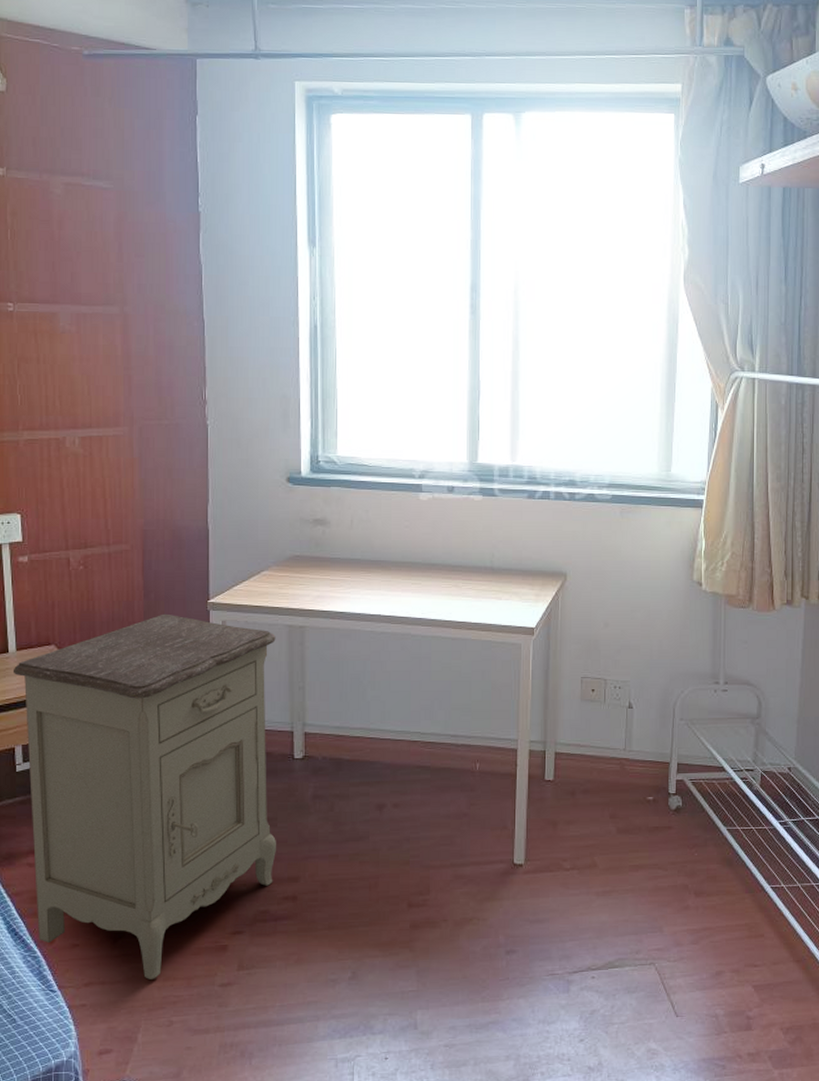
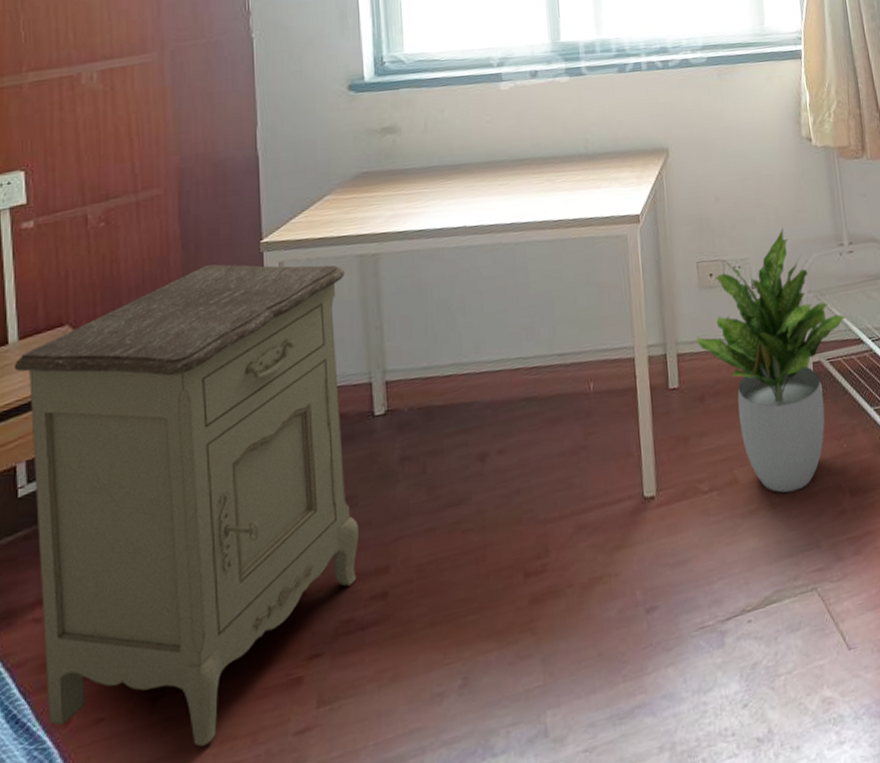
potted plant: none [573,659,713,883] -> present [696,227,846,493]

